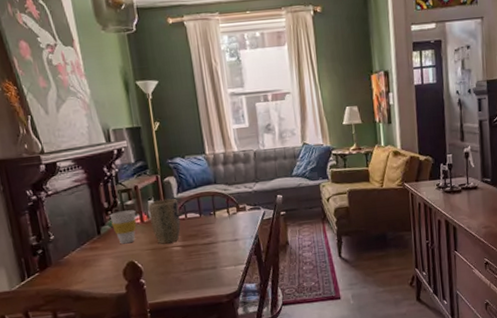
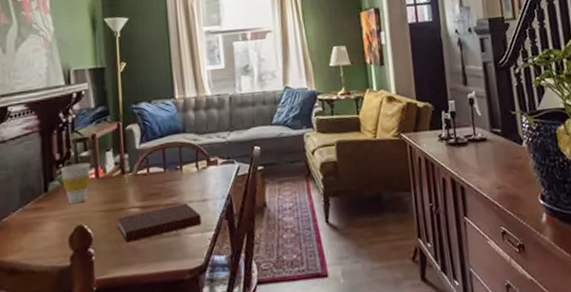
plant pot: present [148,198,181,244] -> none [106,150,142,205]
notebook: none [162,242,235,275] -> present [117,202,202,243]

